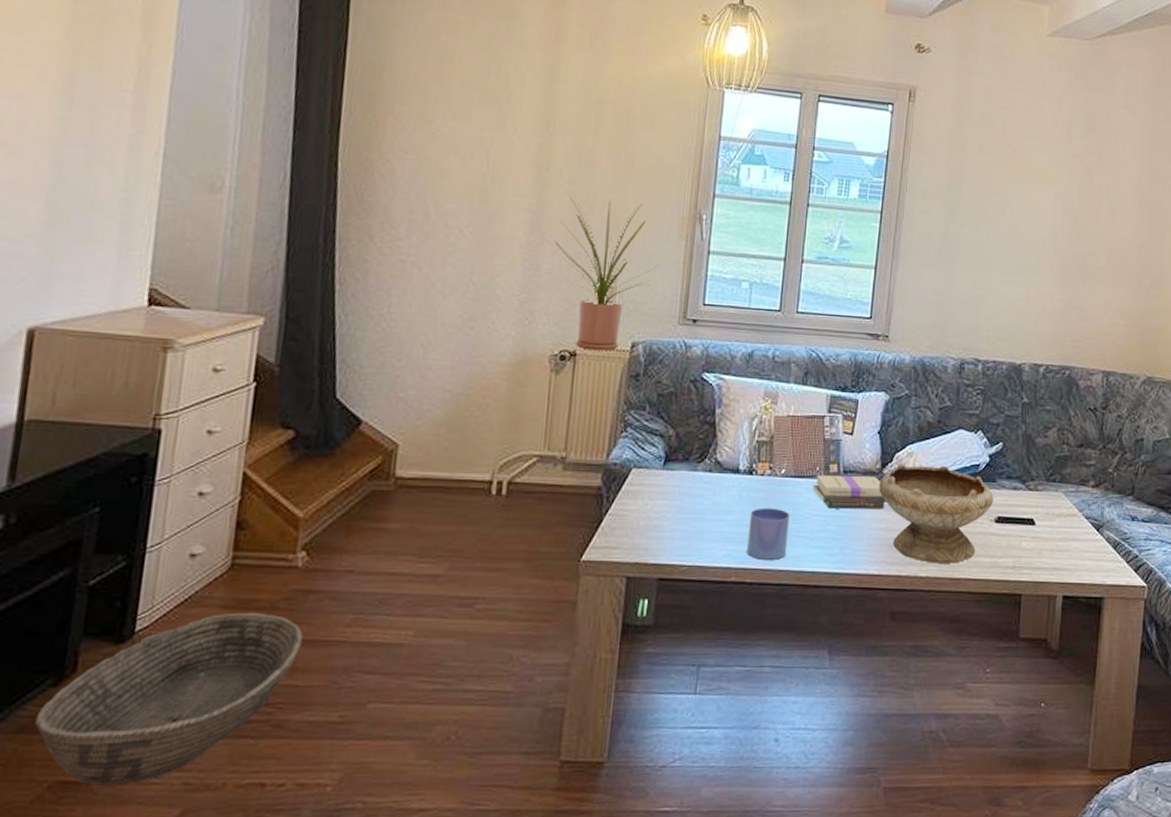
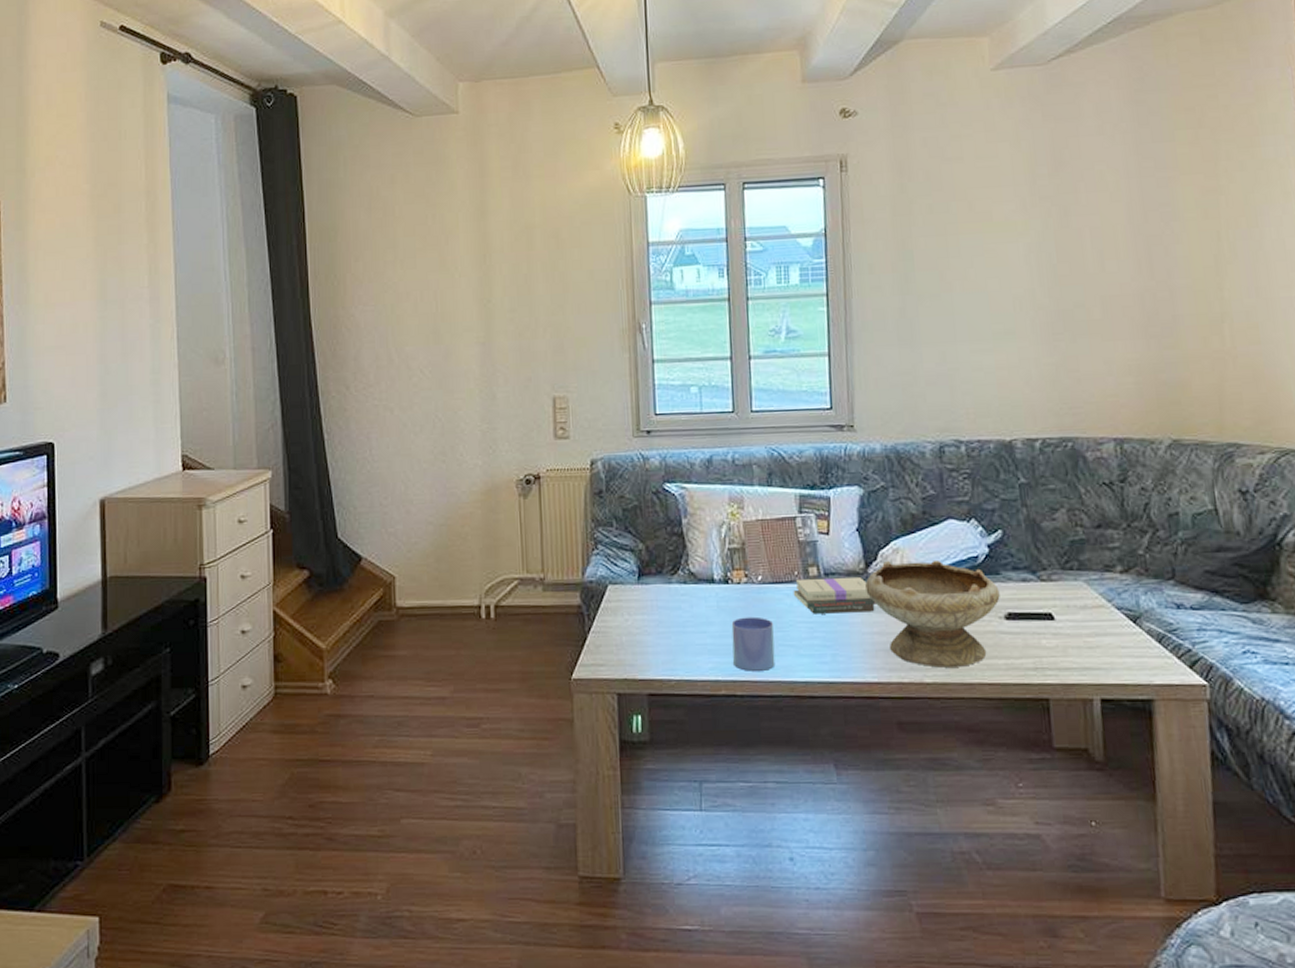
basket: present [35,612,304,786] -> none [147,736,340,890]
house plant: present [546,196,661,352] -> none [502,321,608,472]

